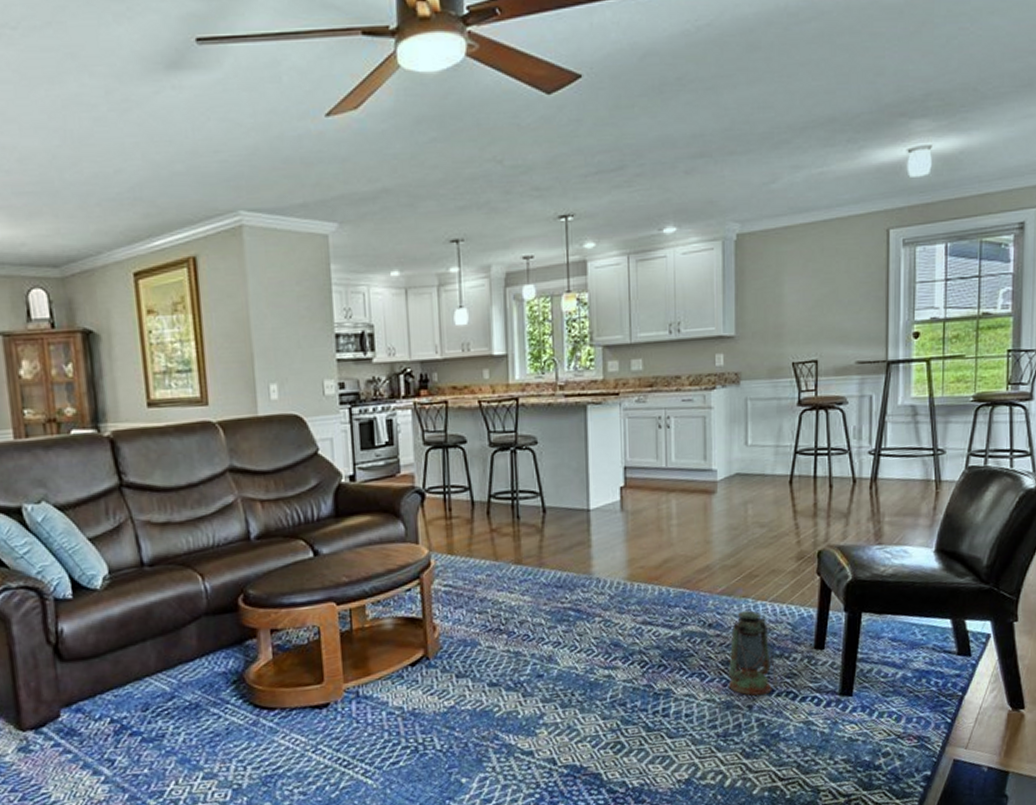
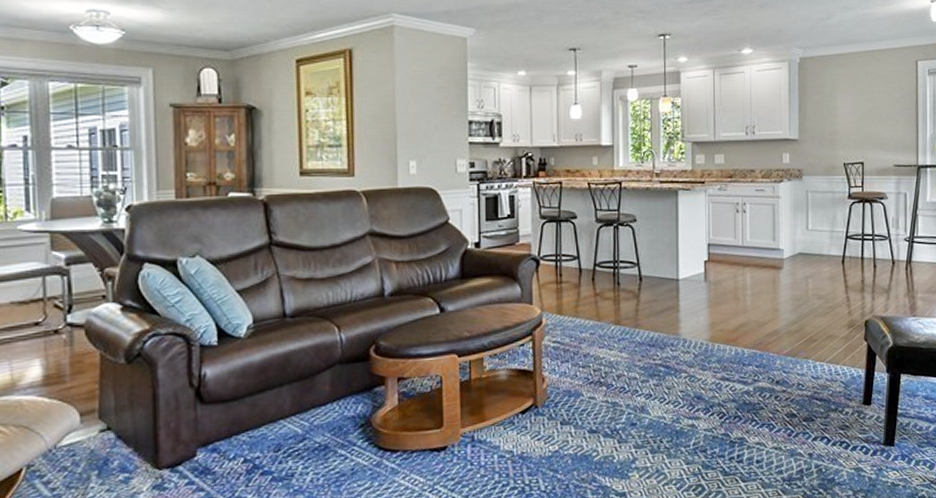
lantern: present [727,606,776,696] -> none [792,366,832,445]

